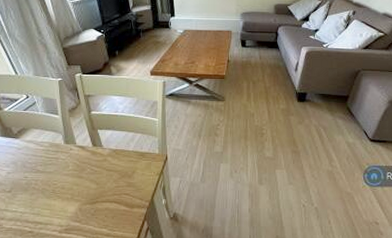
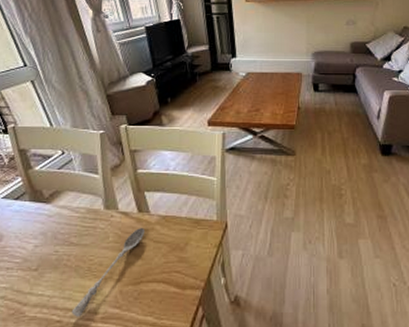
soupspoon: none [40,159,99,229] -> present [71,228,146,317]

